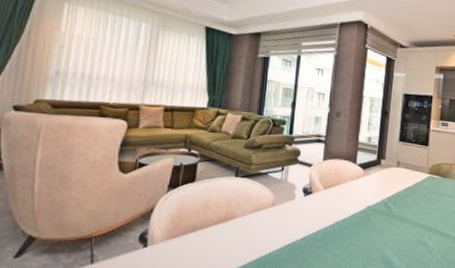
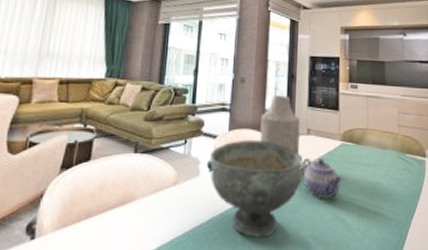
decorative bowl: none [304,169,391,255] -> present [209,139,303,238]
vase: none [352,129,391,183] -> present [260,95,300,153]
teapot: none [390,187,427,225] -> present [302,157,342,199]

